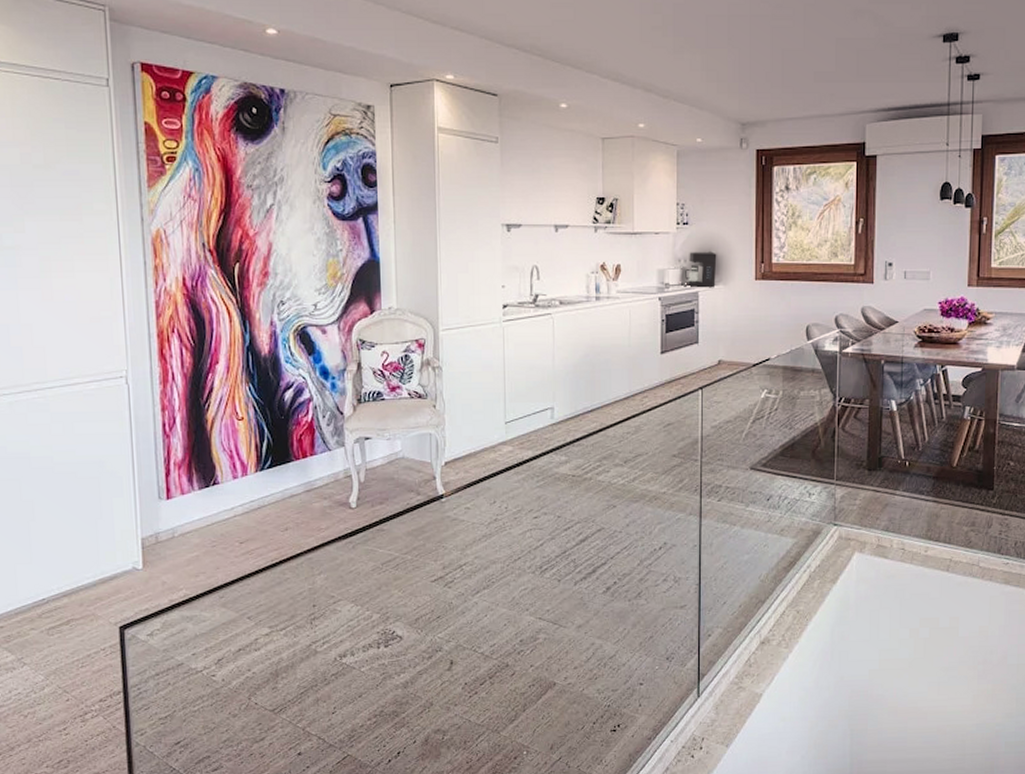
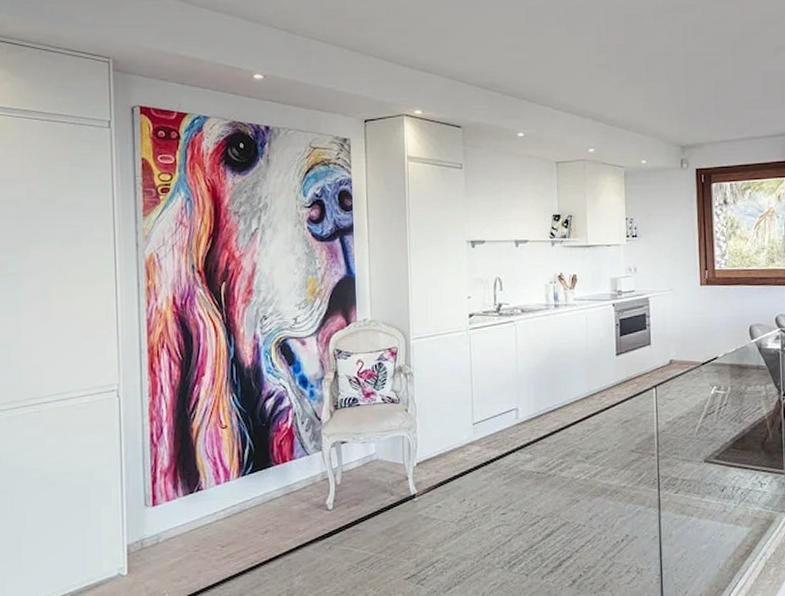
coffee maker: present [685,251,717,288] -> none [636,261,665,295]

